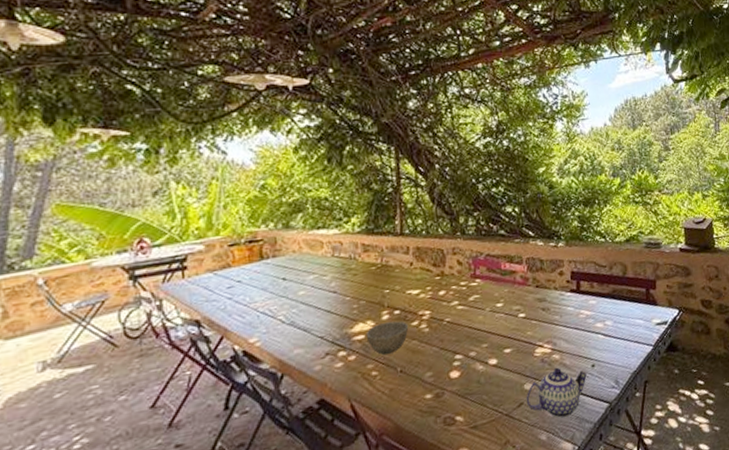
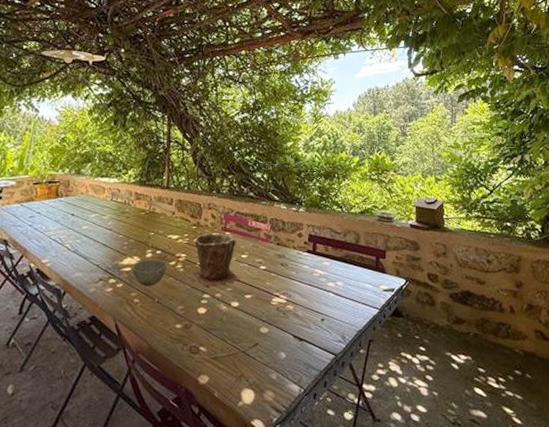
plant pot: none [439,281,497,346] -> present [193,232,240,287]
teapot: present [526,367,587,418] -> none [261,316,316,362]

